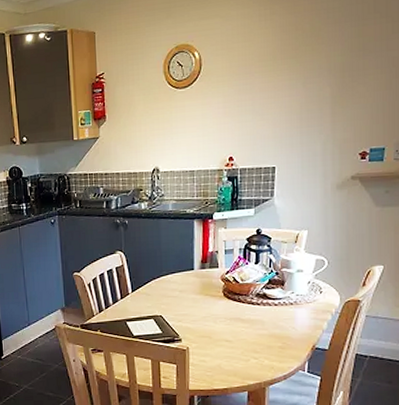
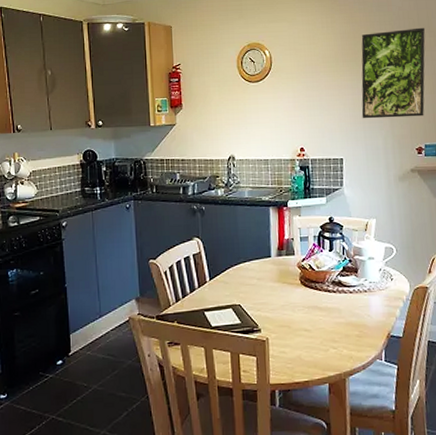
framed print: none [299,12,383,123] -> present [361,27,426,119]

